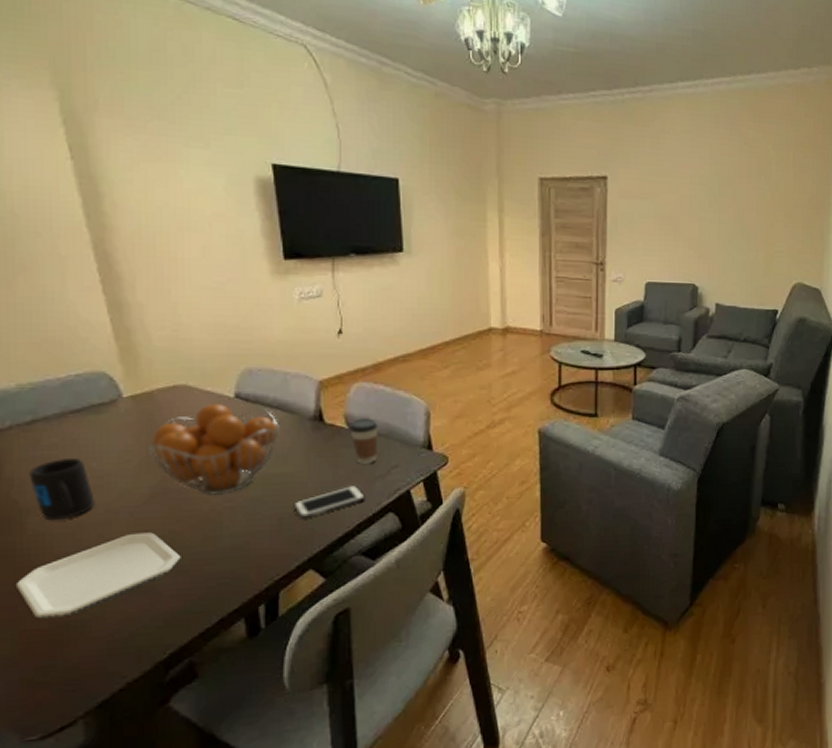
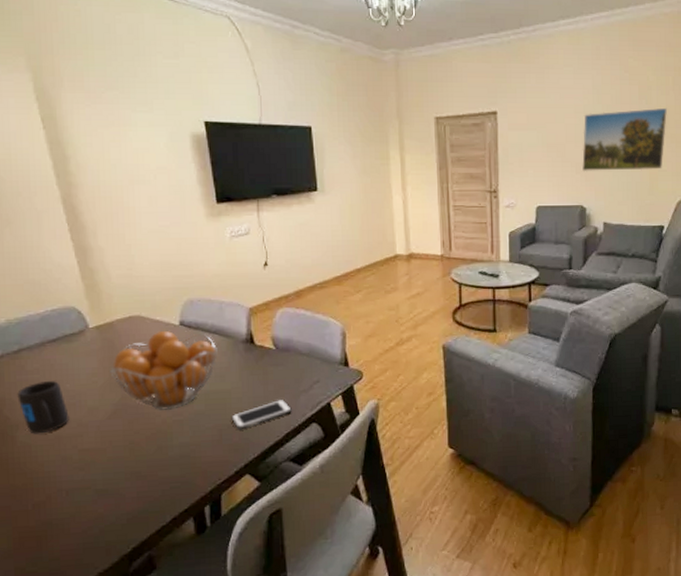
plate: present [15,532,181,619] -> none [9,443,140,518]
coffee cup: present [349,418,379,464] -> none [276,339,302,380]
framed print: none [696,184,787,250] -> present [582,107,668,172]

